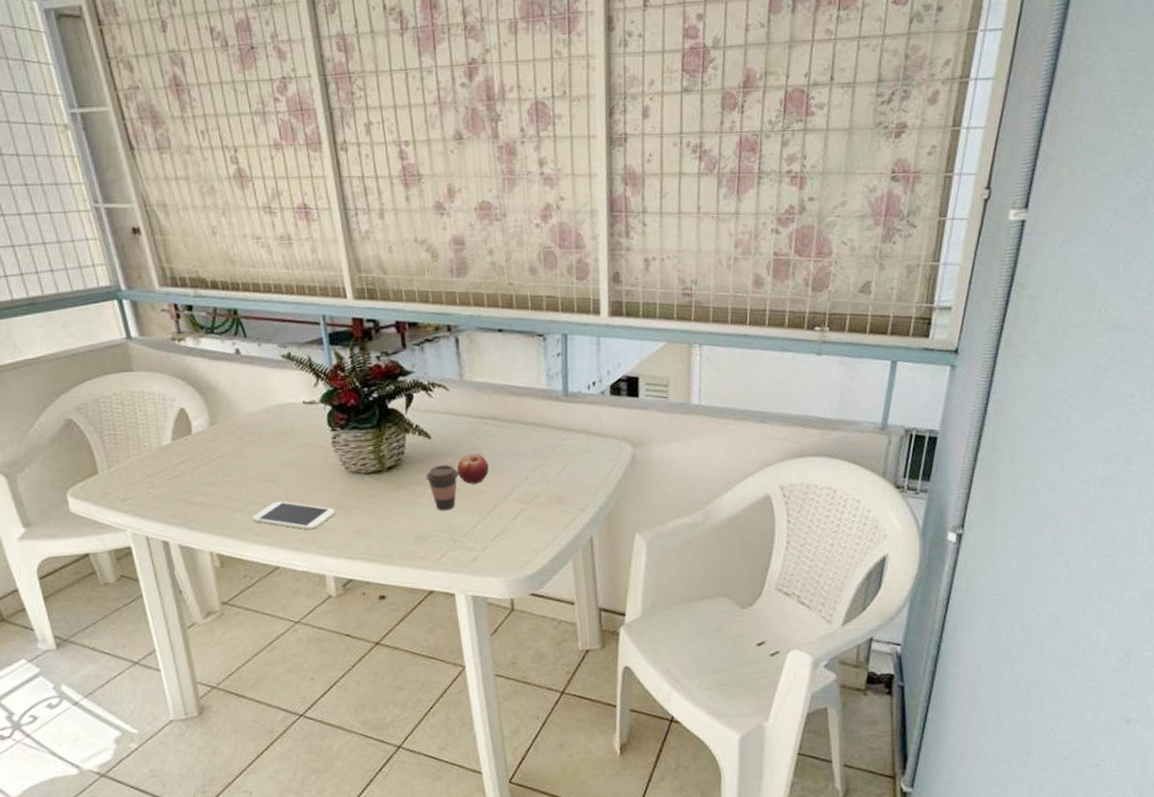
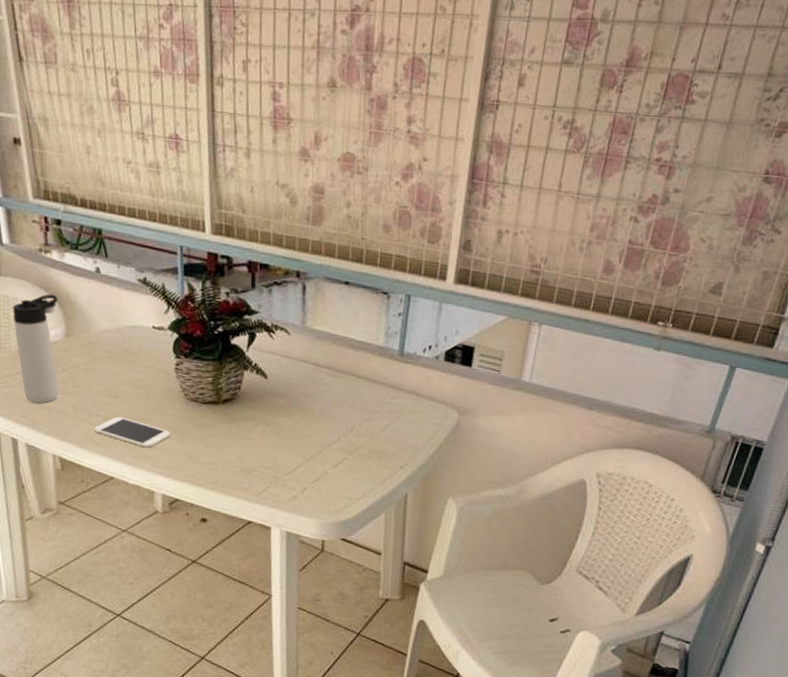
thermos bottle: none [149,382,210,500] -> present [13,294,59,403]
coffee cup: present [425,465,459,511] -> none [258,405,290,449]
fruit: present [456,453,489,484] -> none [287,398,318,428]

